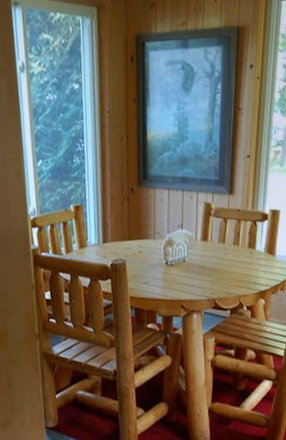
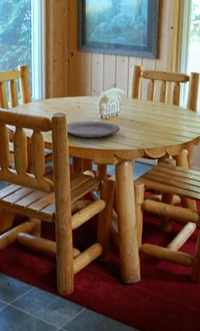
plate: none [126,267,188,287] -> present [66,120,121,138]

